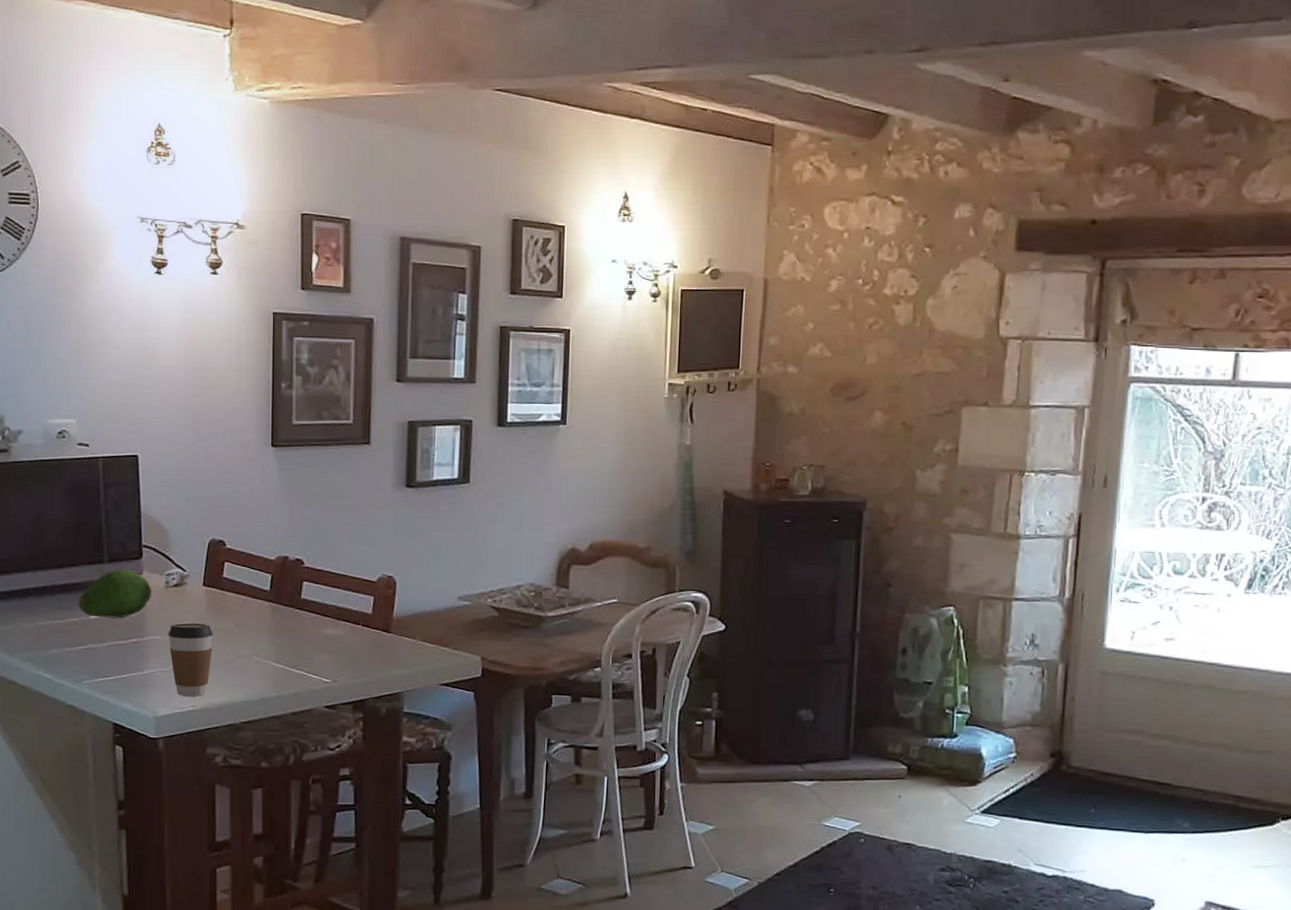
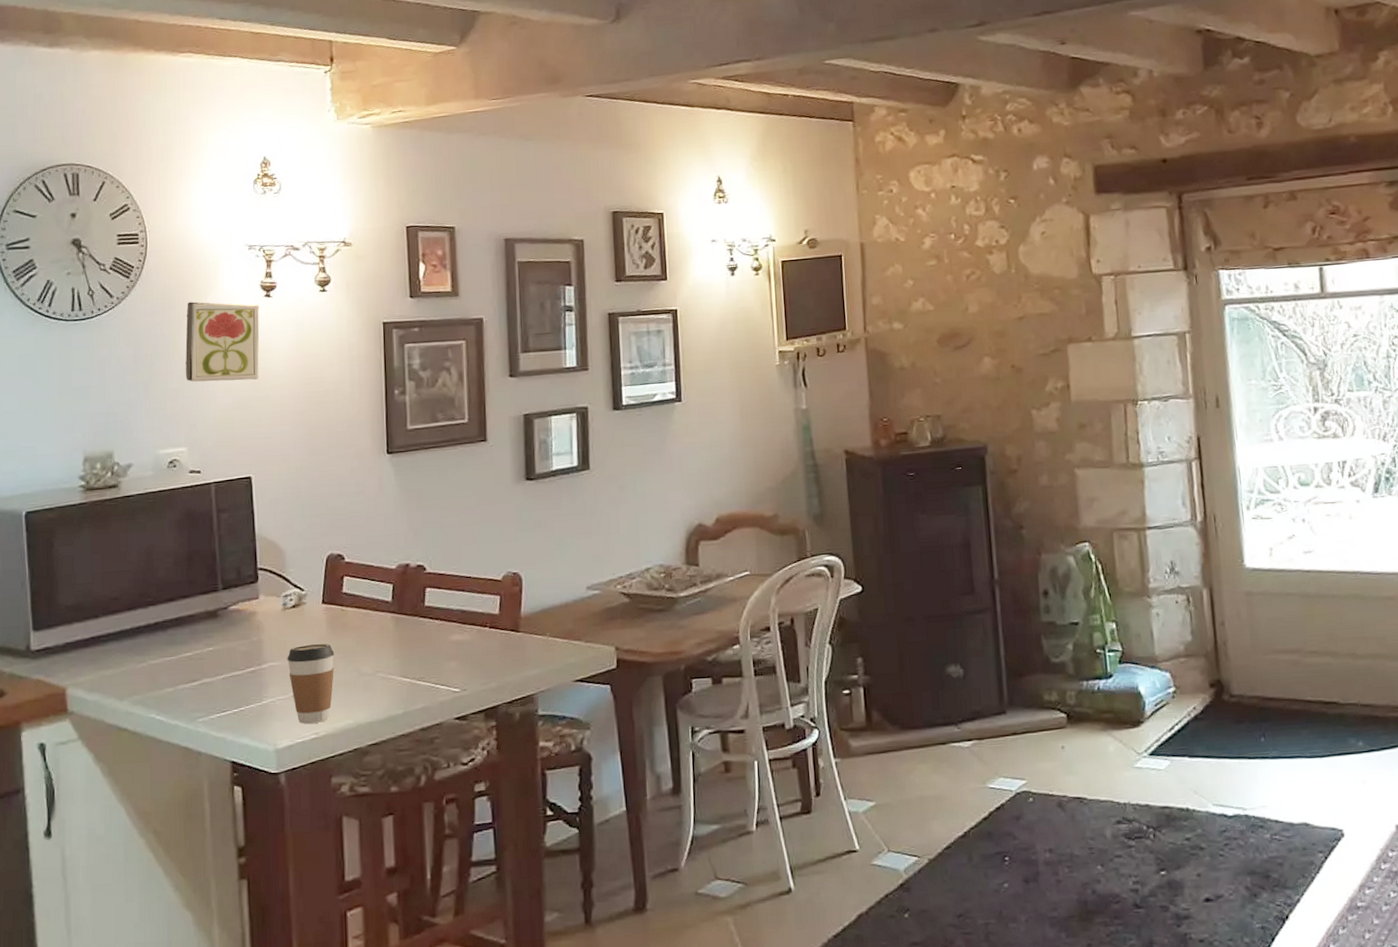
decorative tile: none [75,271,149,358] -> present [185,302,260,382]
fruit: present [78,569,151,618] -> none [192,595,269,650]

